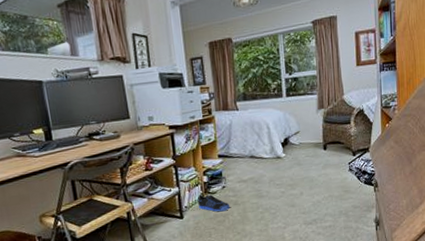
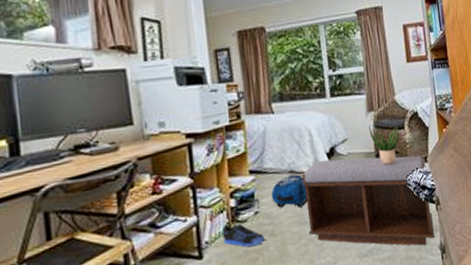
backpack: none [235,159,264,185] -> present [271,174,308,208]
bench: none [260,146,372,219] -> present [301,155,435,246]
potted plant: none [318,120,345,153] -> present [368,125,399,165]

